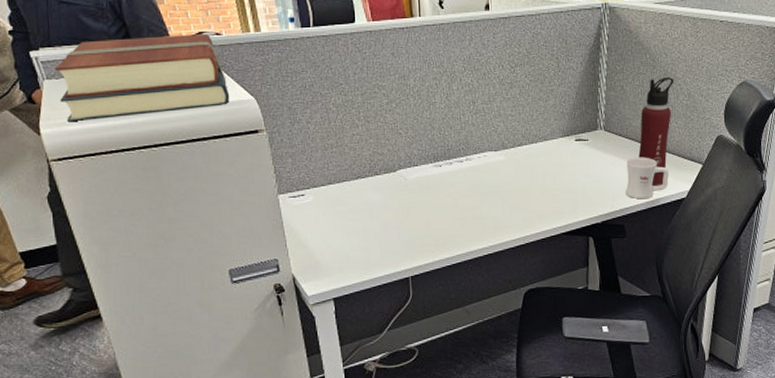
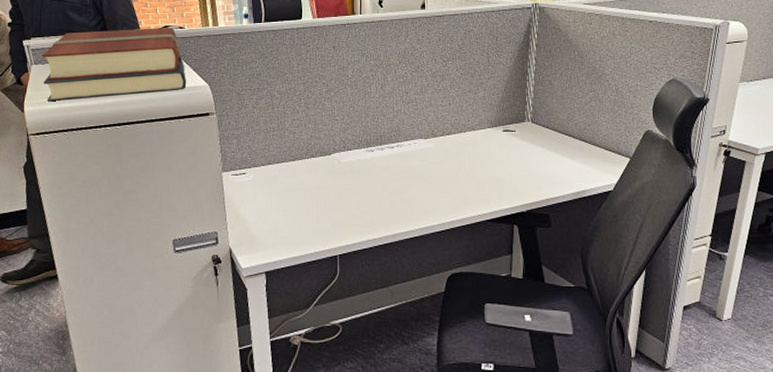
mug: present [625,157,669,200] -> none [551,149,595,190]
water bottle: present [638,77,674,187] -> none [565,74,602,178]

